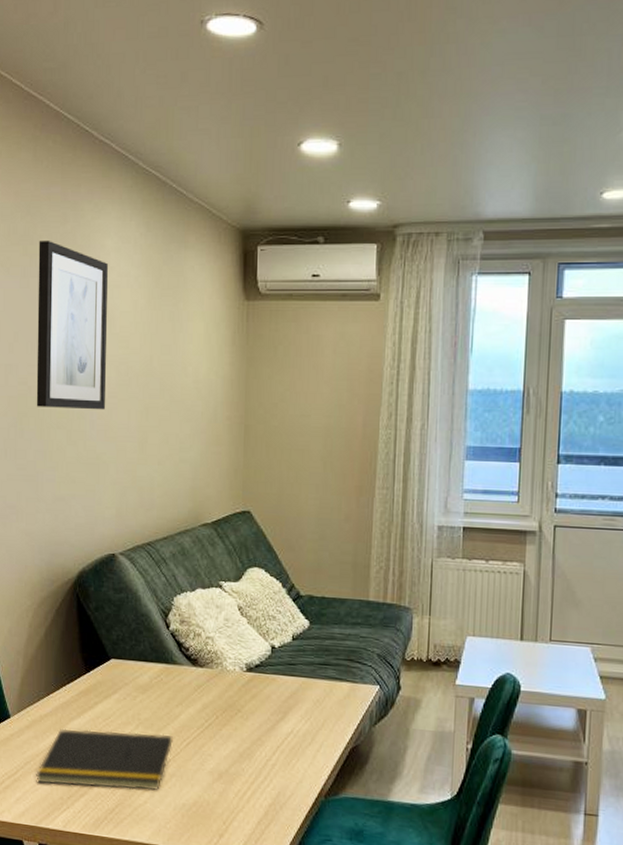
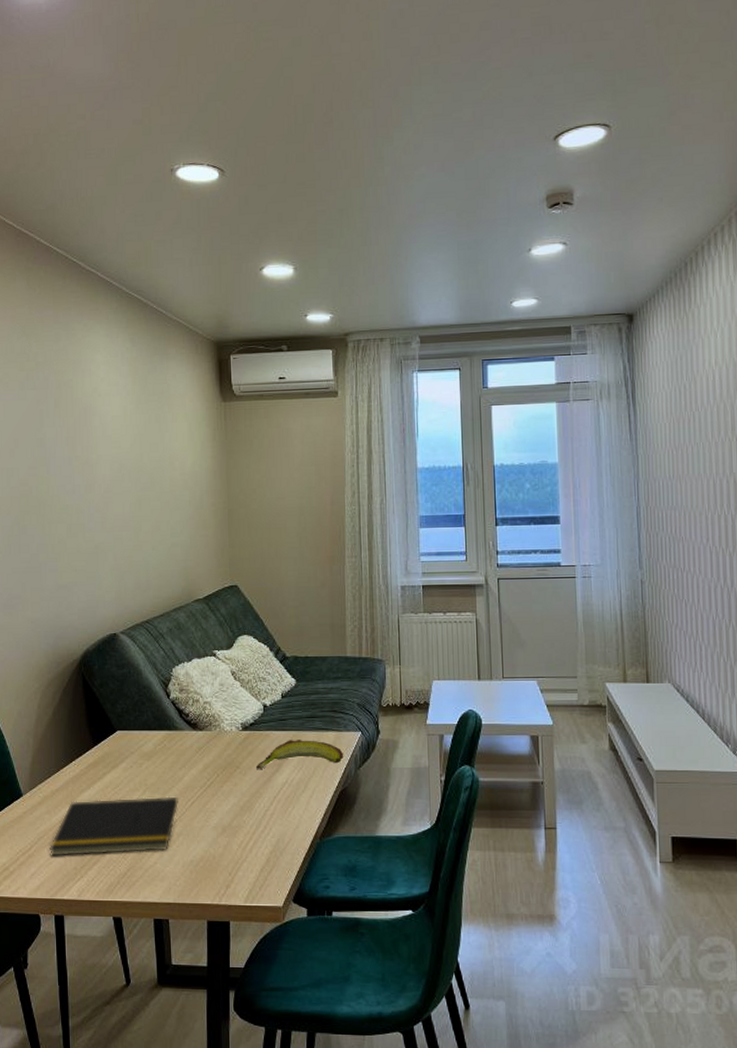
wall art: present [36,240,108,410] -> none [34,356,102,505]
banana: none [260,687,358,718] -> present [256,740,344,769]

